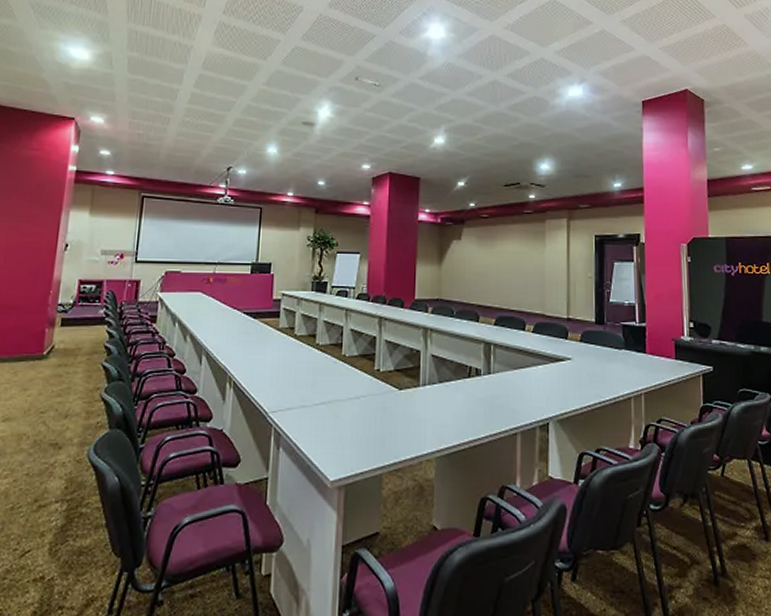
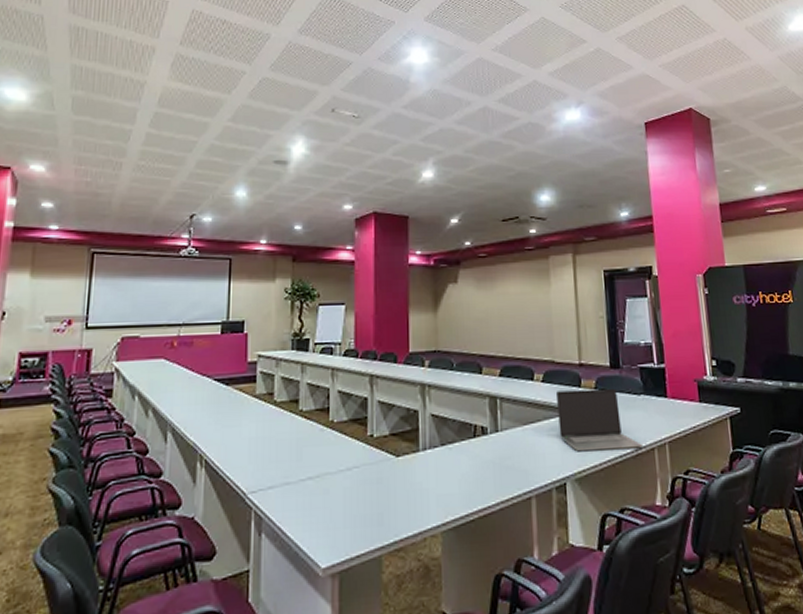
laptop: none [544,341,620,396] -> present [555,388,642,452]

